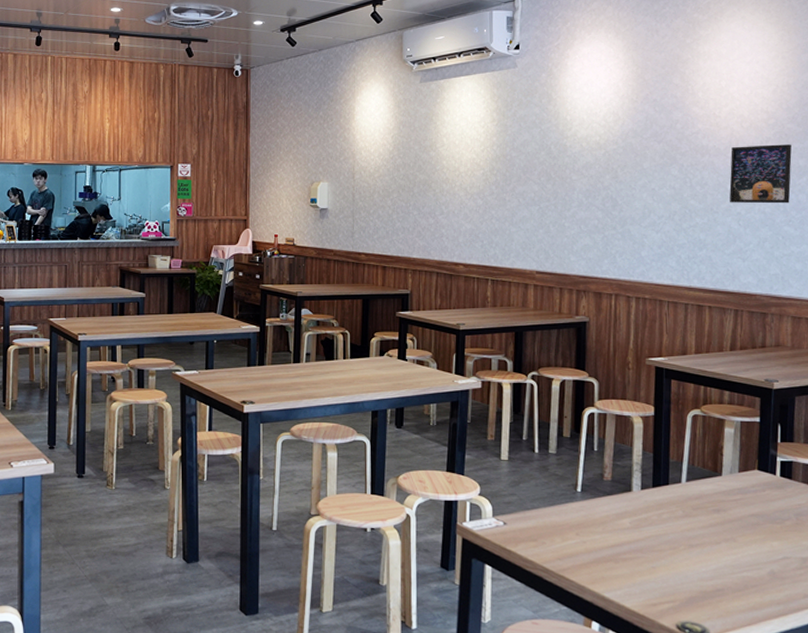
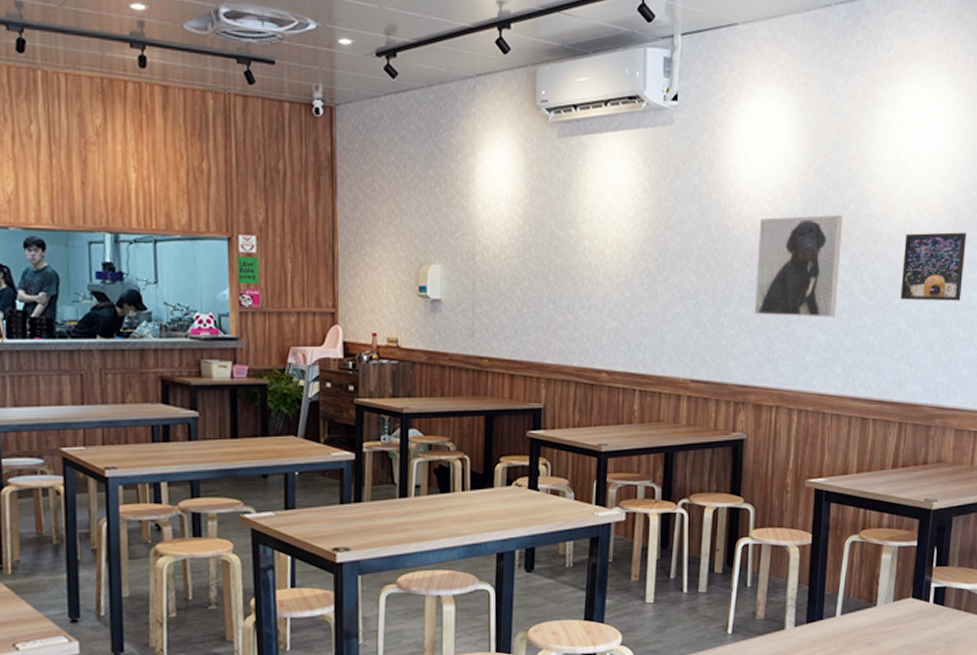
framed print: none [592,133,671,219] -> present [754,214,843,318]

